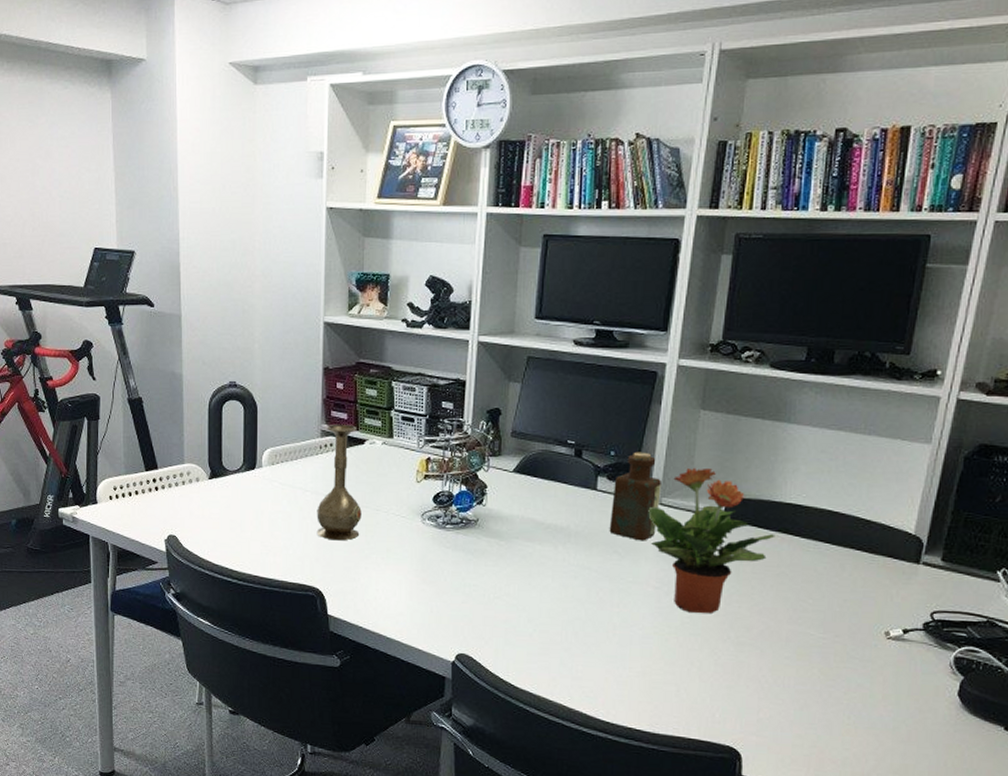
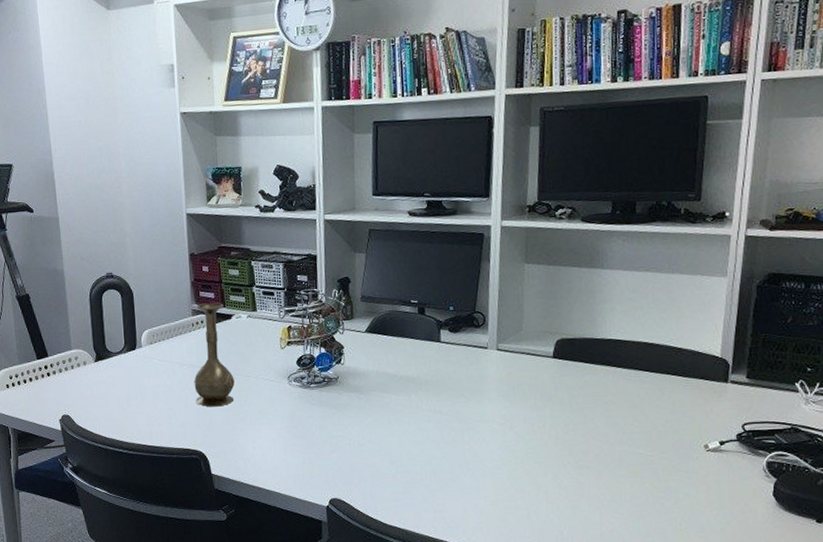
bottle: present [609,451,661,541] -> none [454,305,497,384]
potted plant: present [648,467,775,613] -> none [487,314,601,443]

